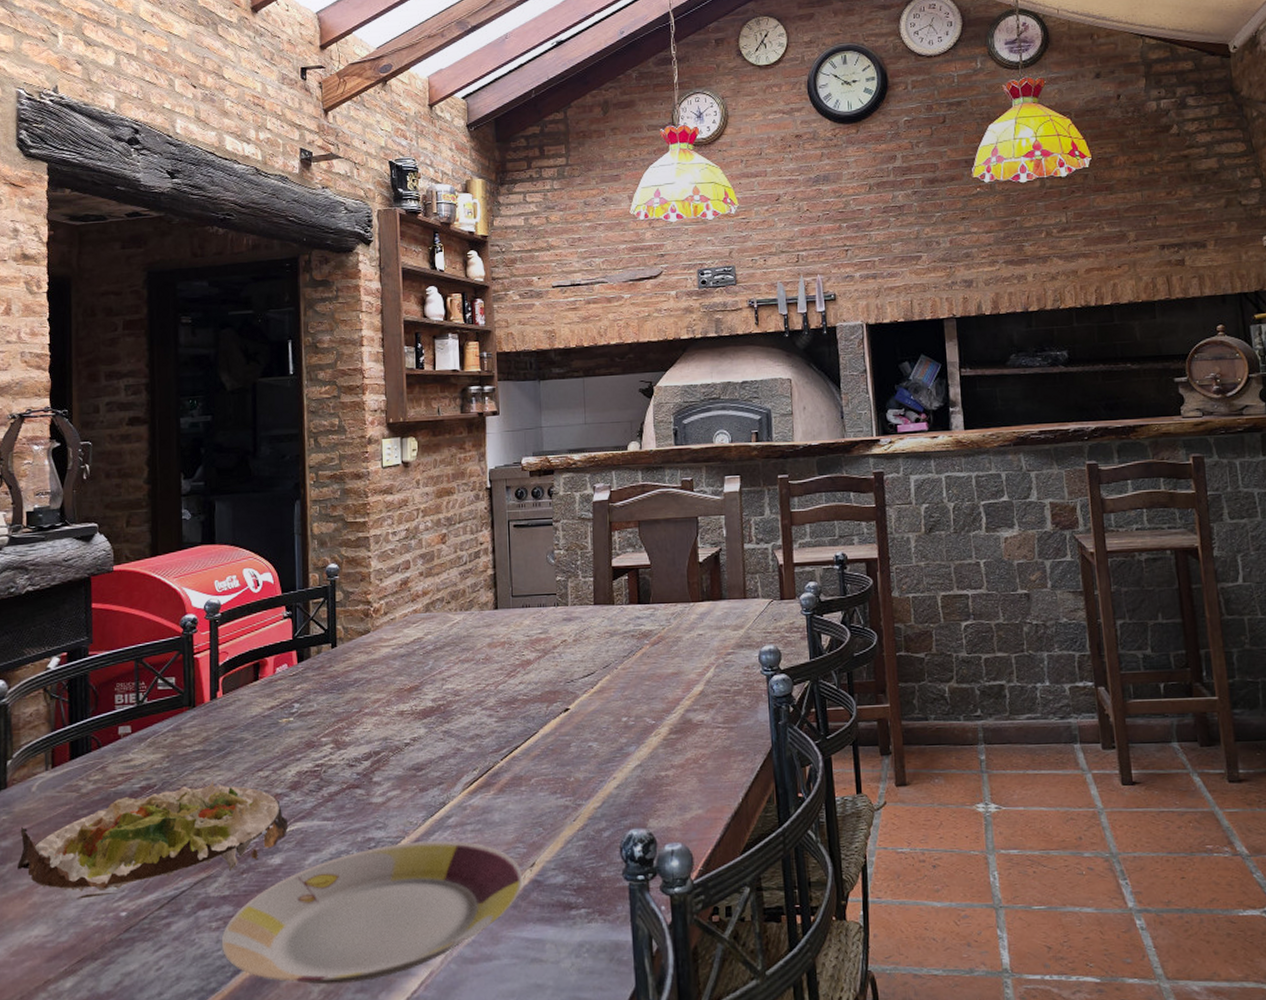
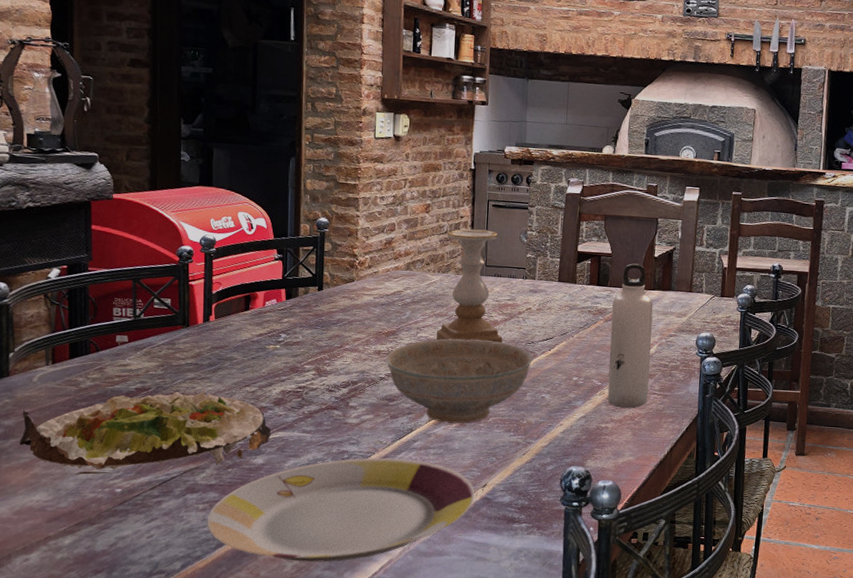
decorative bowl: none [409,684,574,791] -> present [385,338,533,424]
candle holder: none [464,555,539,691] -> present [437,229,503,343]
water bottle: none [658,572,711,749] -> present [607,263,653,408]

